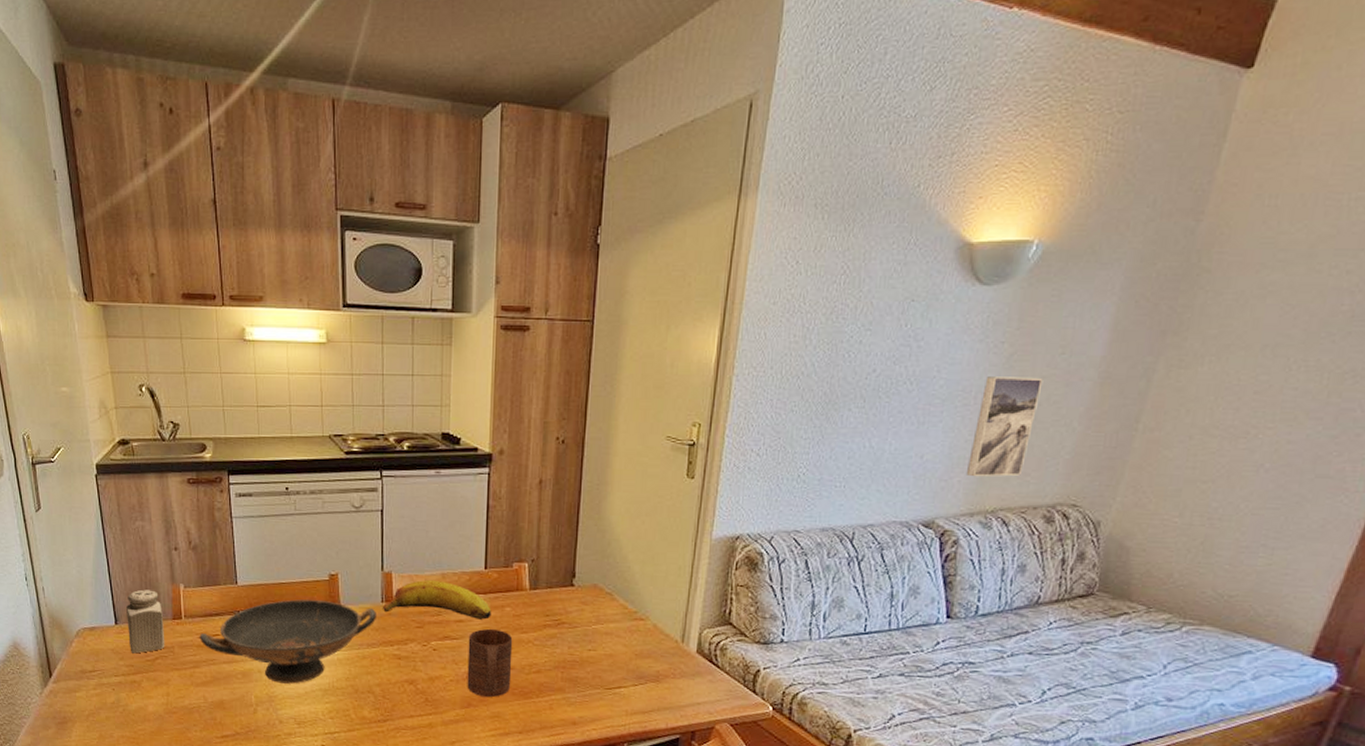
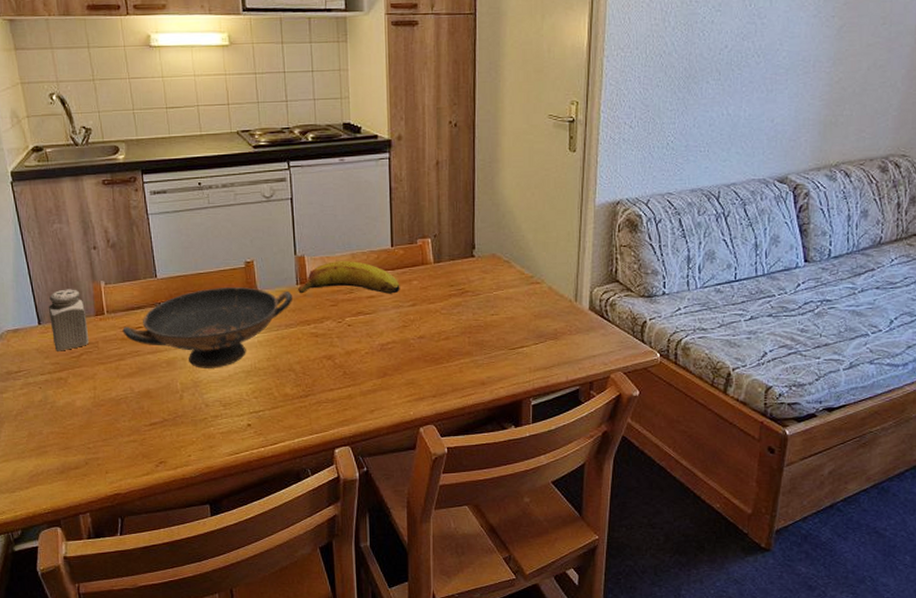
cup: present [467,628,513,698] -> none [380,301,423,366]
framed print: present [965,376,1043,477] -> none [811,45,870,136]

